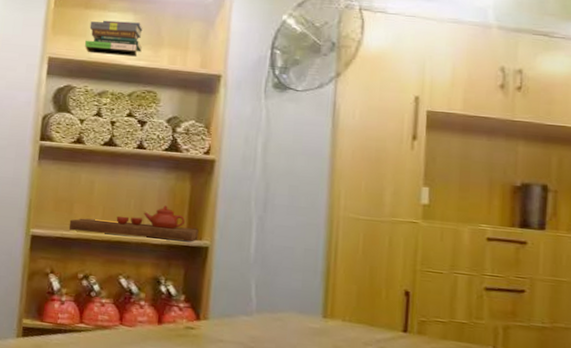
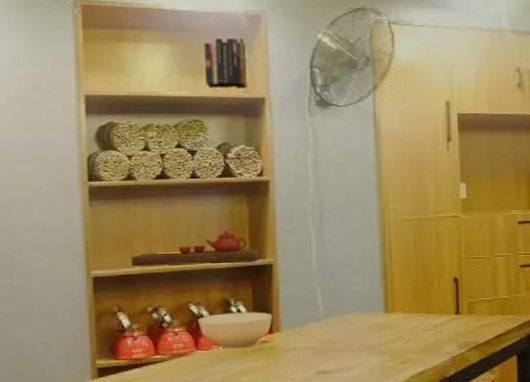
books: present [85,20,143,57] -> none [122,52,182,87]
bowl: none [125,291,202,331] -> present [197,312,273,349]
books: none [164,12,208,64] -> present [204,39,248,89]

